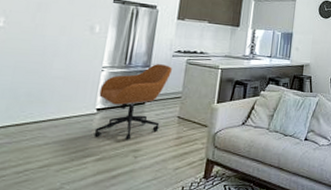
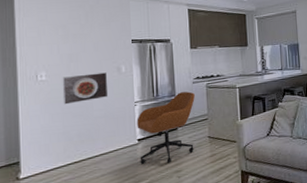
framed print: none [17,26,77,58] -> present [62,72,109,105]

